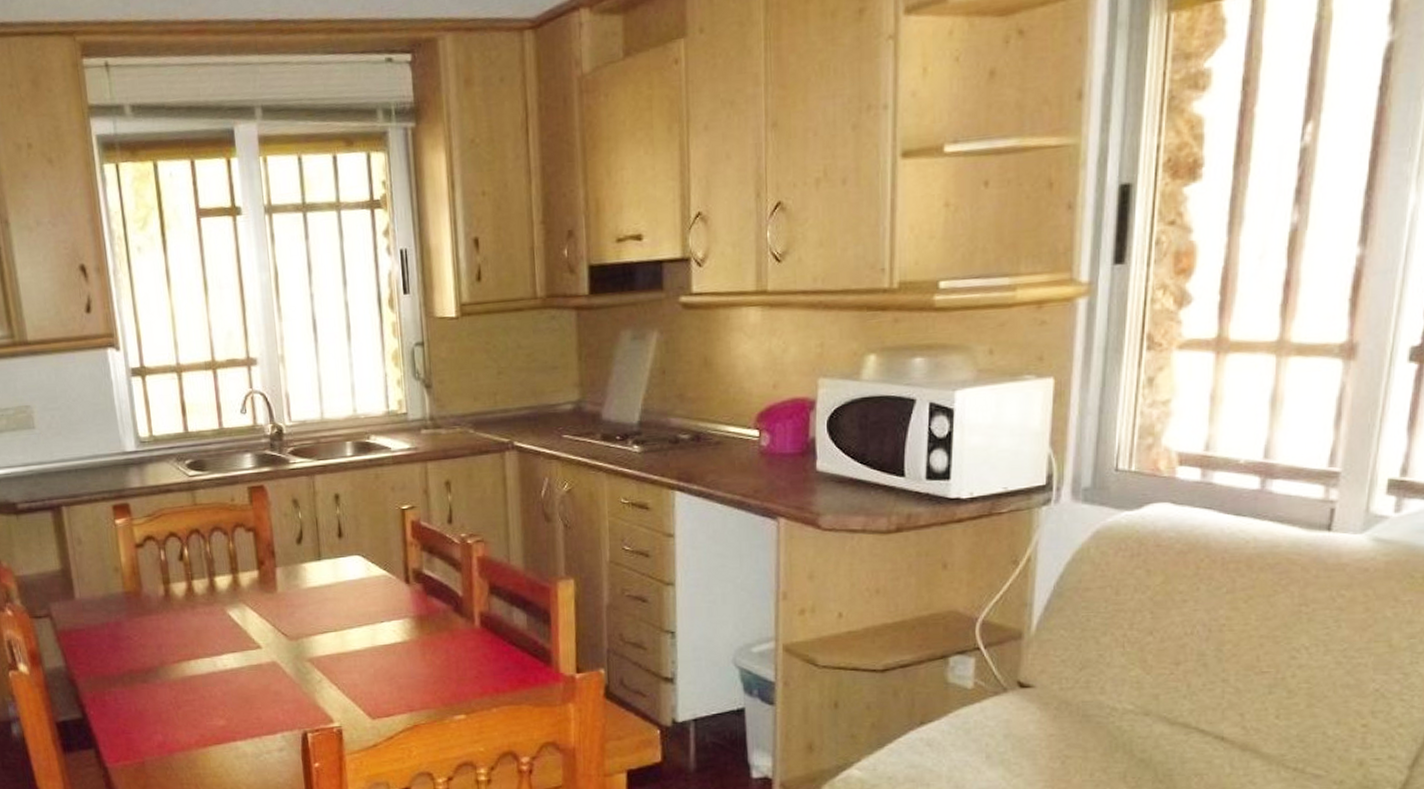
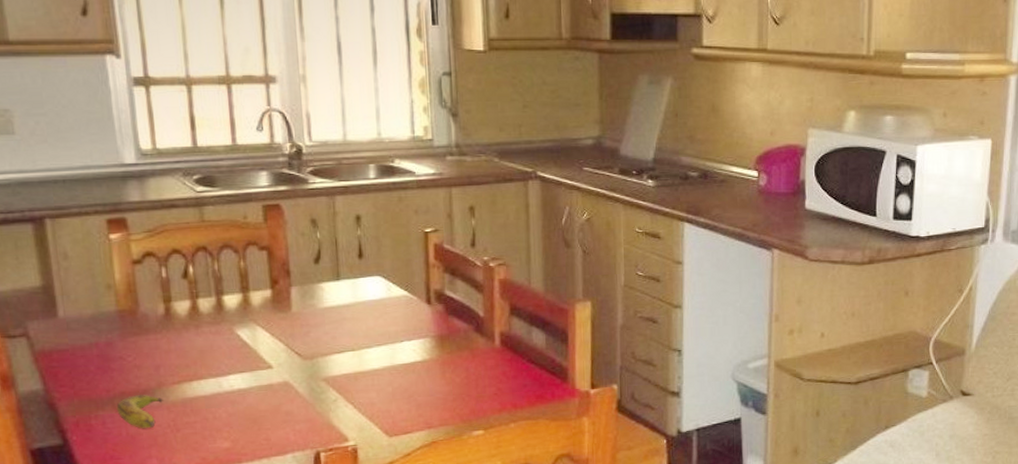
banana: none [126,673,166,706] -> present [116,395,163,429]

